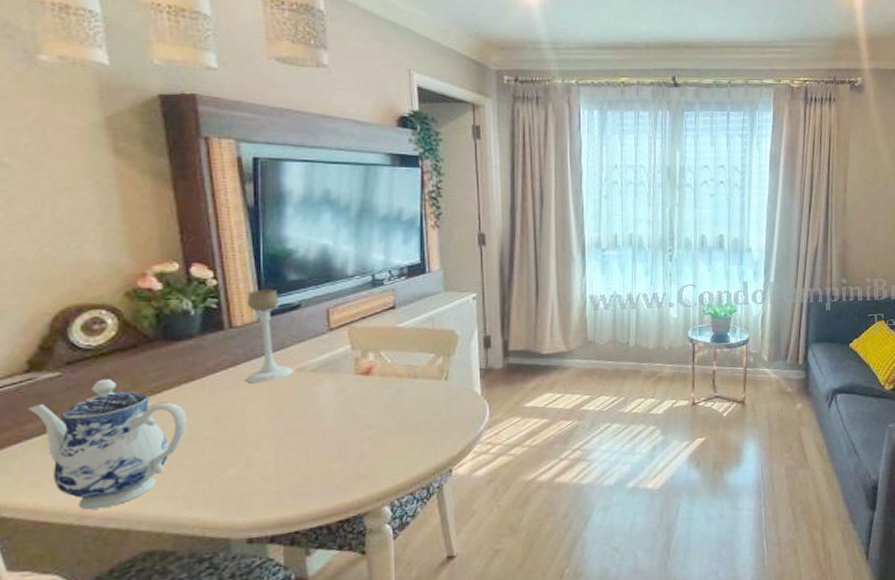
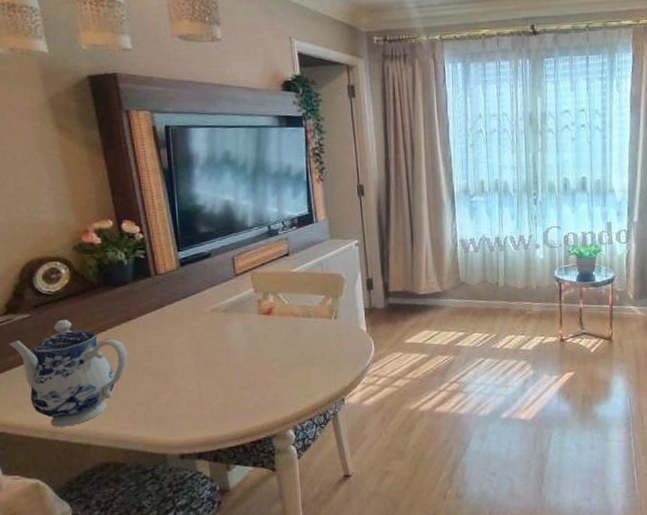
candle holder: present [245,288,294,384] -> none [167,240,208,323]

